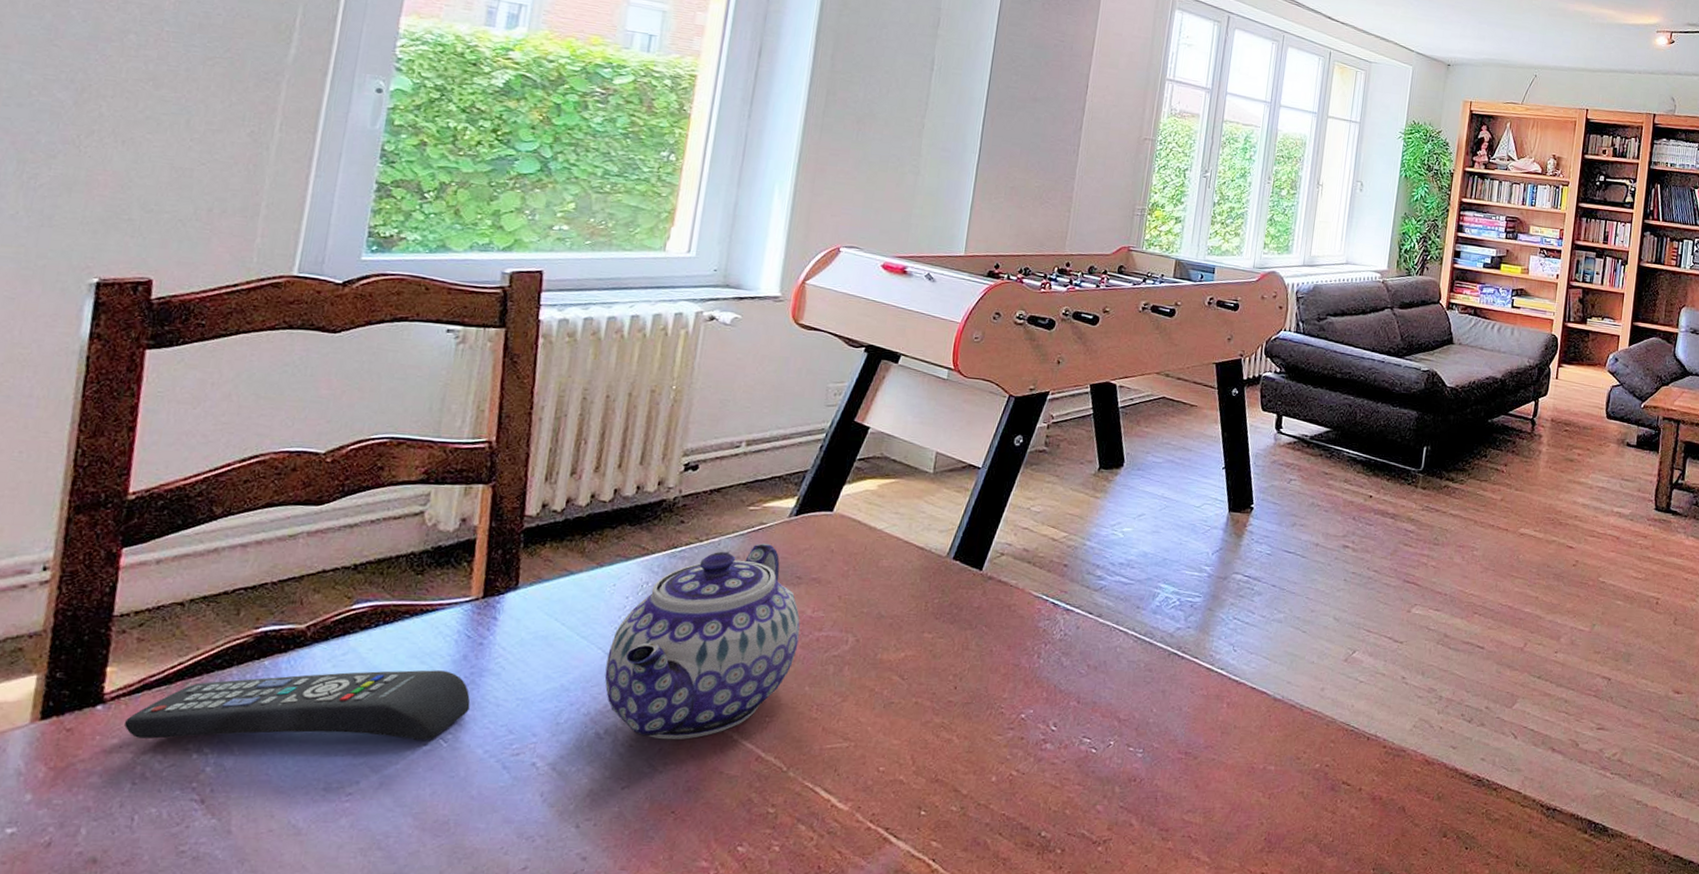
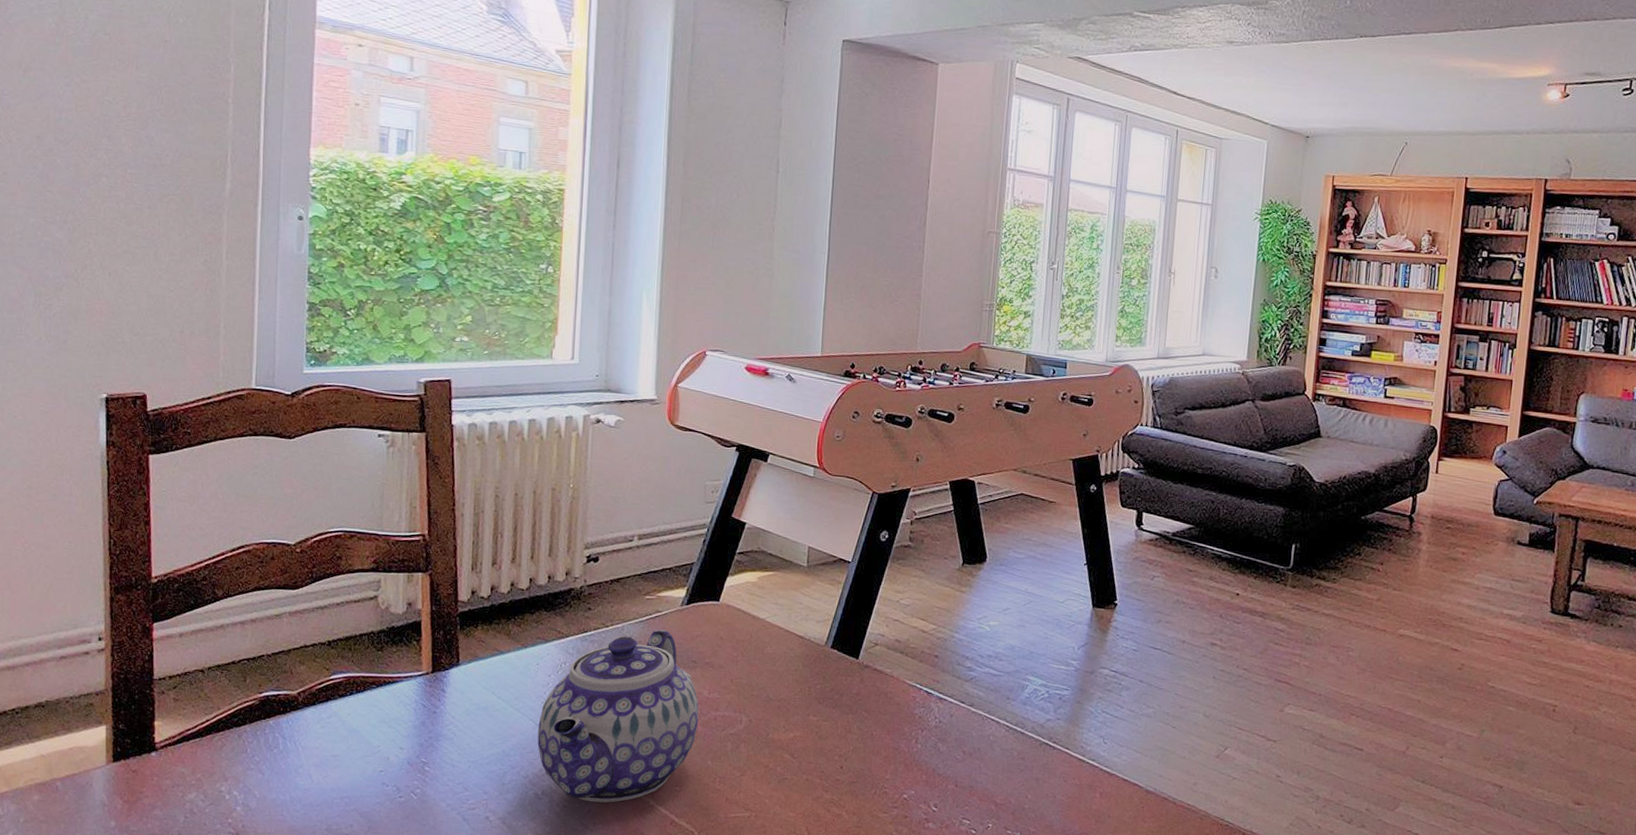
remote control: present [124,670,471,740] -> none [172,732,432,793]

